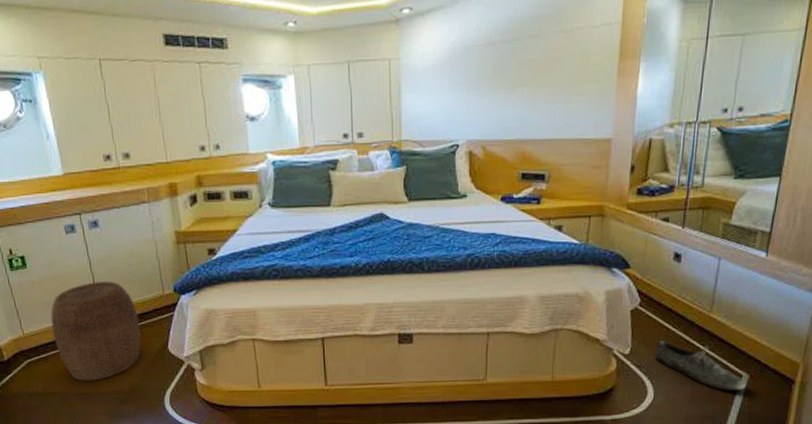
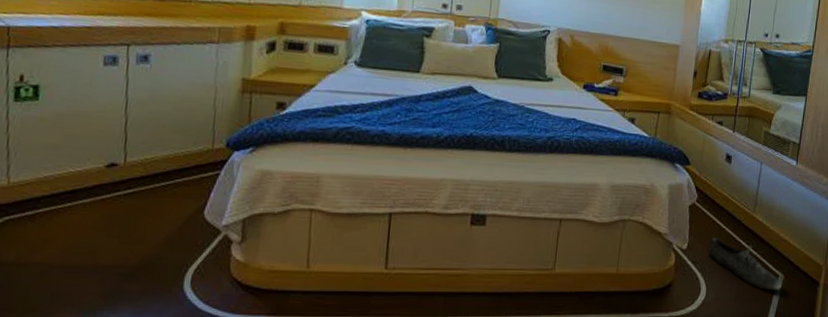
stool: present [50,281,141,381] -> none [50,126,175,250]

